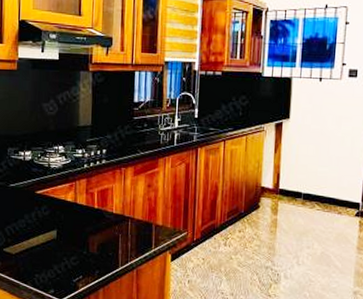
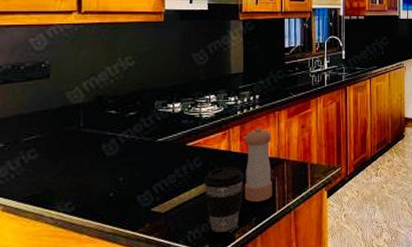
coffee cup: none [51,218,89,280] -> present [204,167,244,233]
pepper shaker: none [88,182,117,256] -> present [244,127,272,203]

